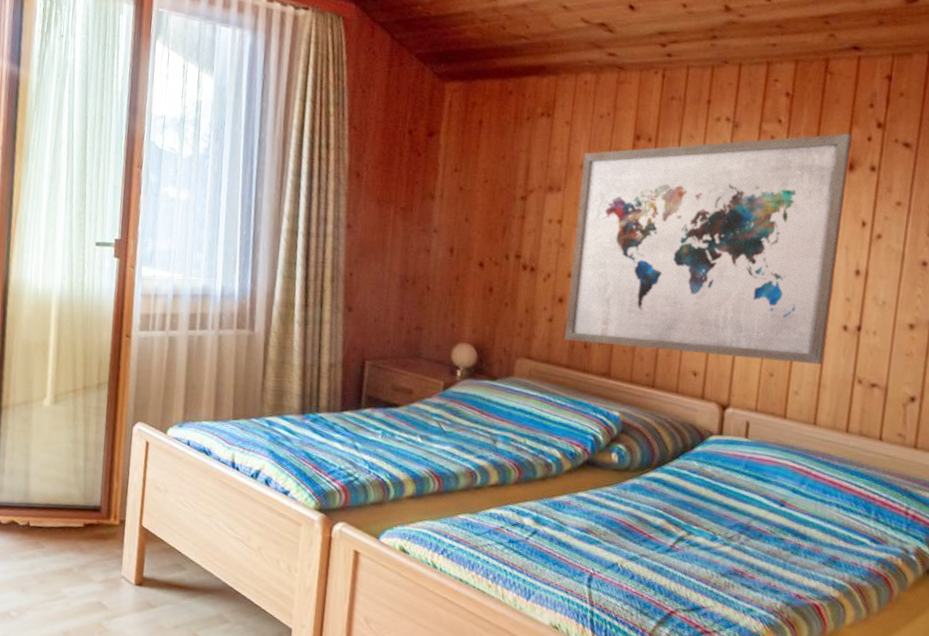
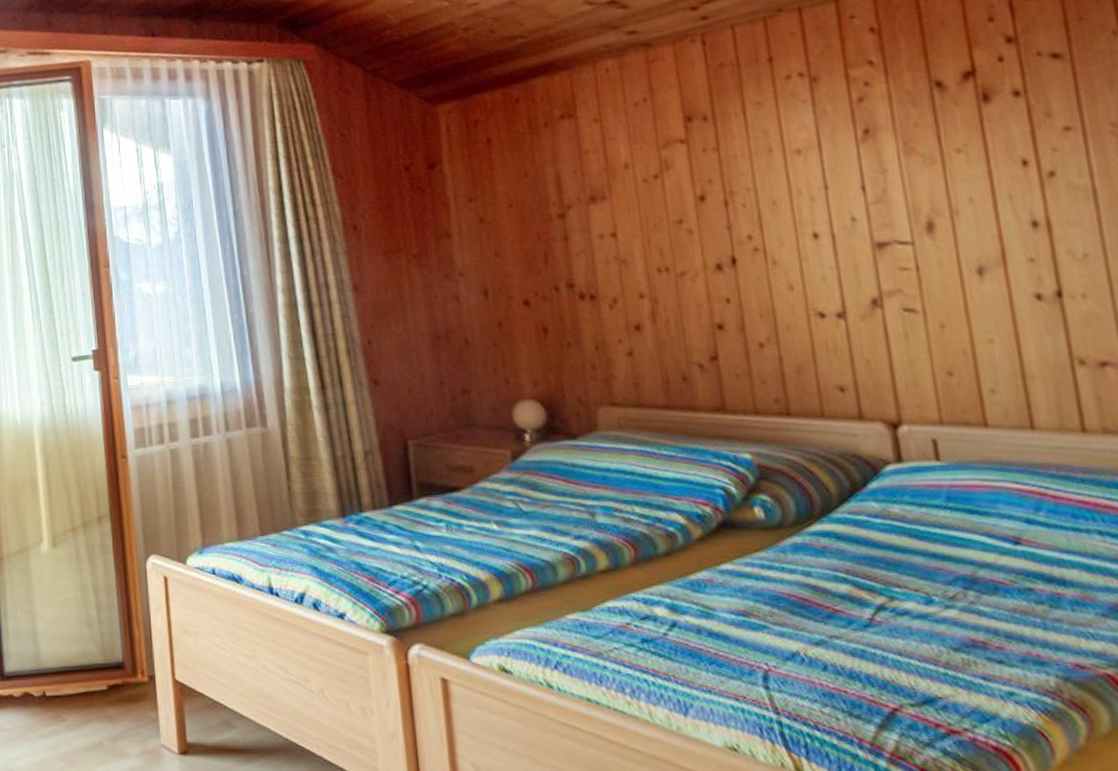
wall art: present [565,133,852,364] -> none [624,58,1020,376]

